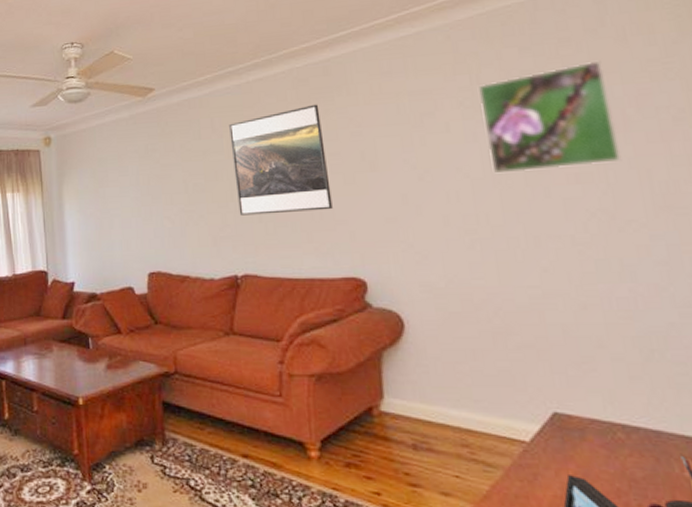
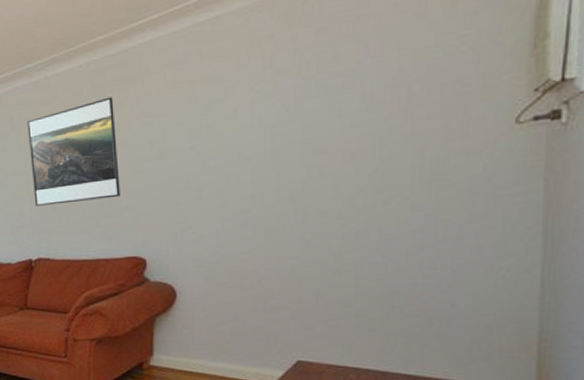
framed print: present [479,60,622,174] -> none [271,36,399,157]

